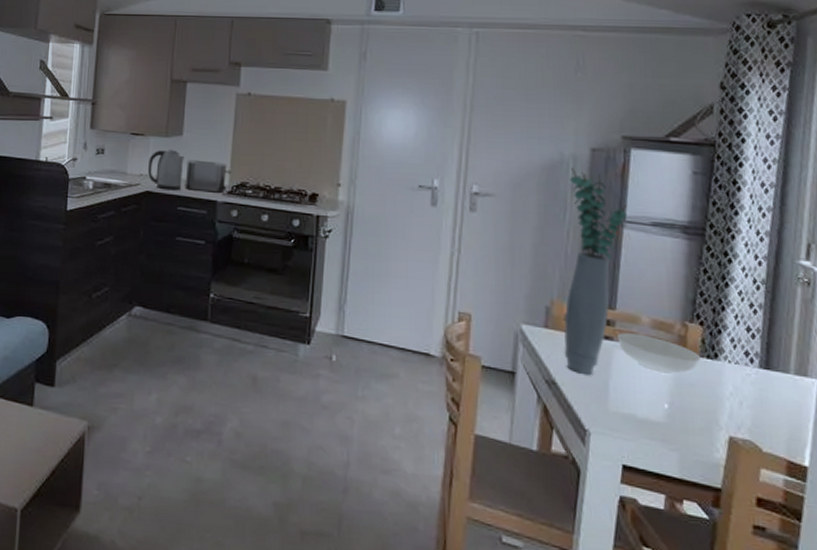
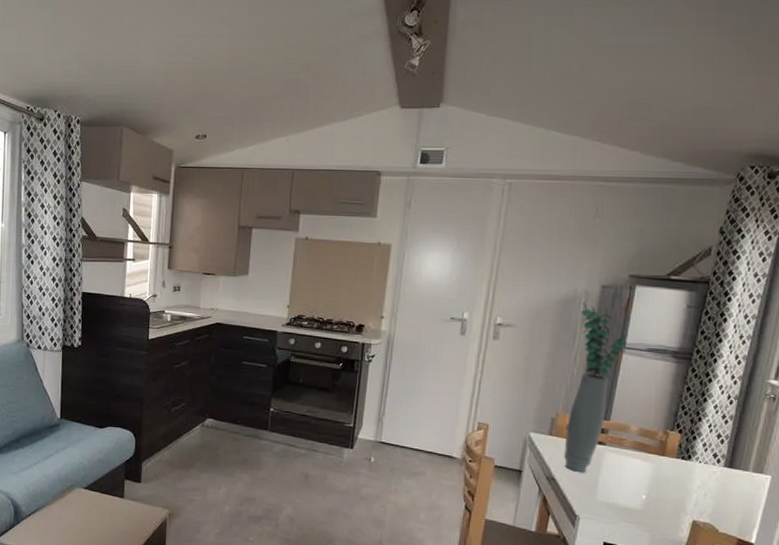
kettle: present [148,149,184,191] -> none [218,287,250,323]
toaster: present [185,159,228,193] -> none [250,296,287,324]
bowl: present [616,333,701,374] -> none [608,439,677,472]

